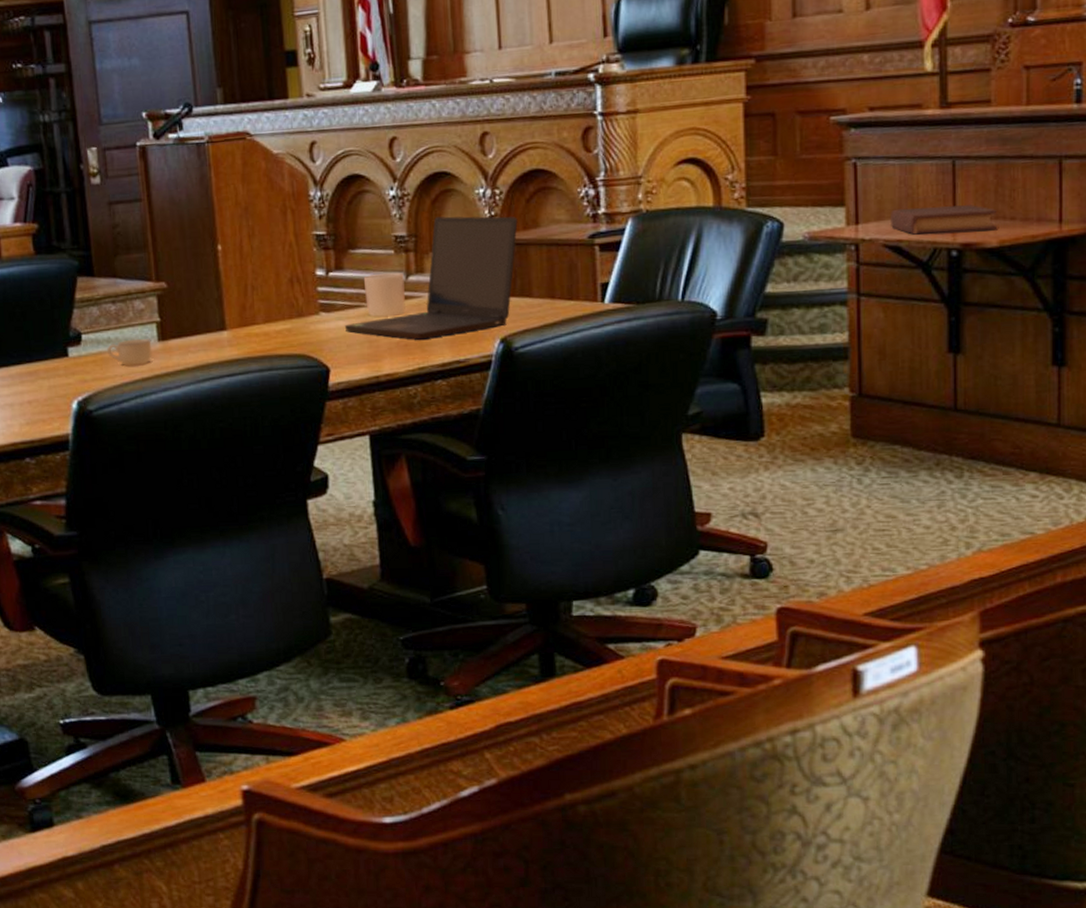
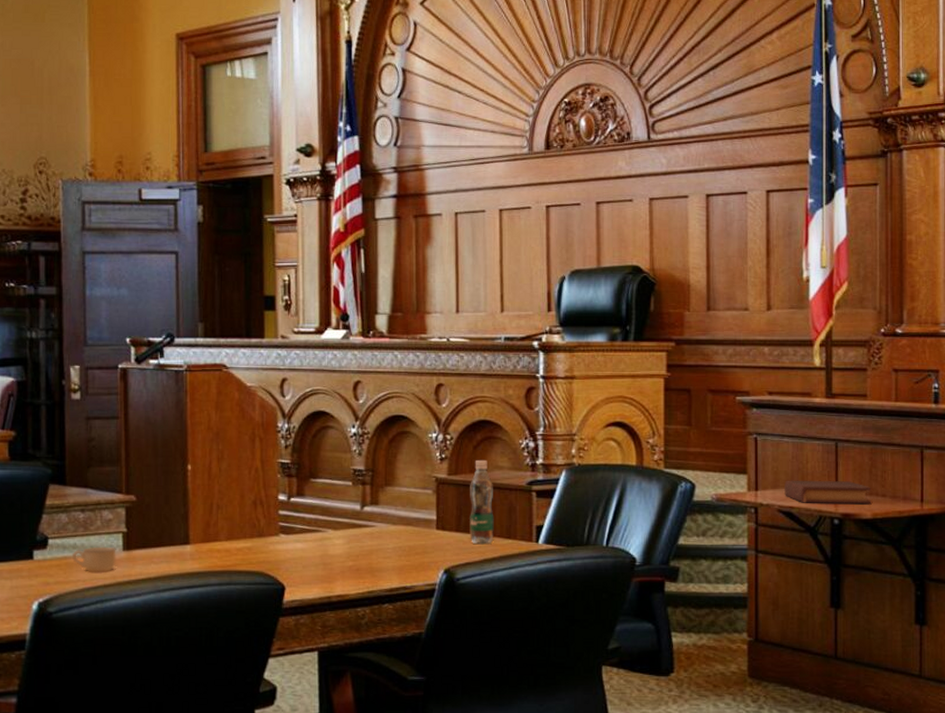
laptop: present [344,216,518,340] -> none [301,455,465,565]
mug: present [363,272,406,318] -> none [322,502,360,543]
bottle: none [524,213,554,309] -> present [469,459,494,545]

